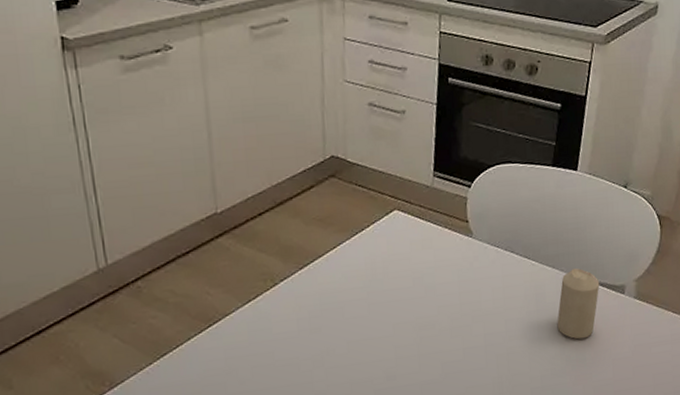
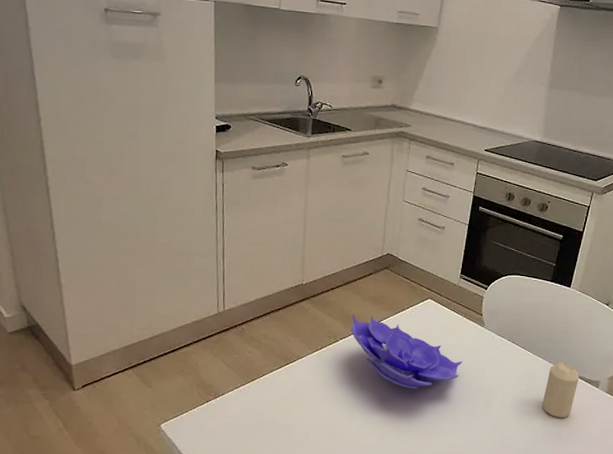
decorative bowl: none [293,242,450,333] -> present [351,314,463,389]

